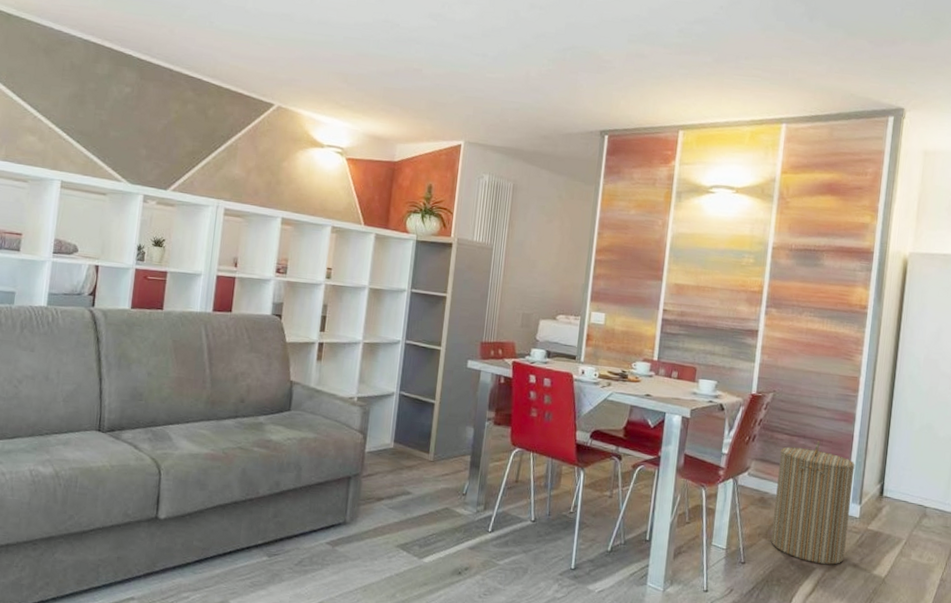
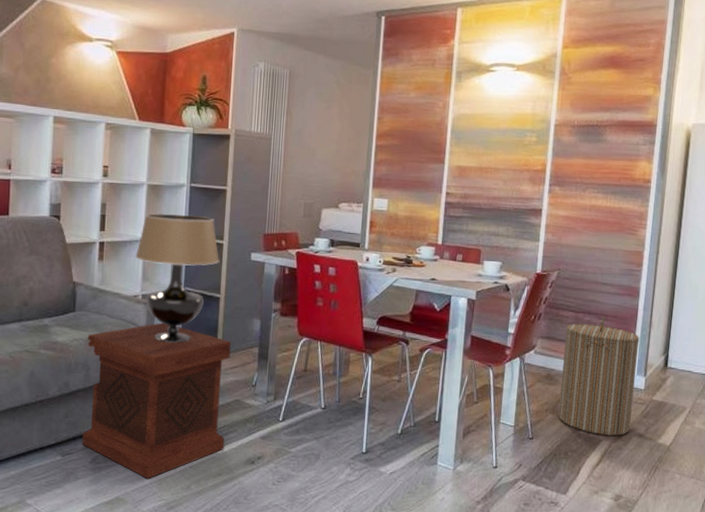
side table: none [289,425,444,585] -> present [82,322,231,479]
table lamp: none [353,316,437,447] -> present [135,213,220,343]

